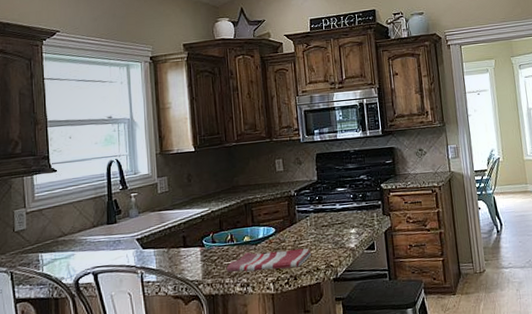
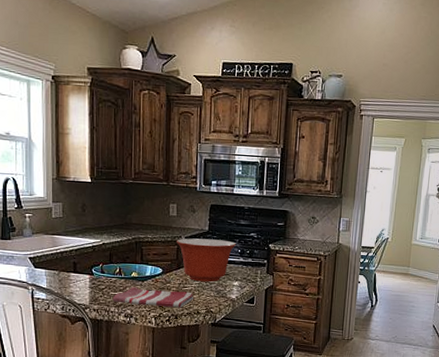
mixing bowl: none [285,187,347,236] -> present [176,238,236,282]

